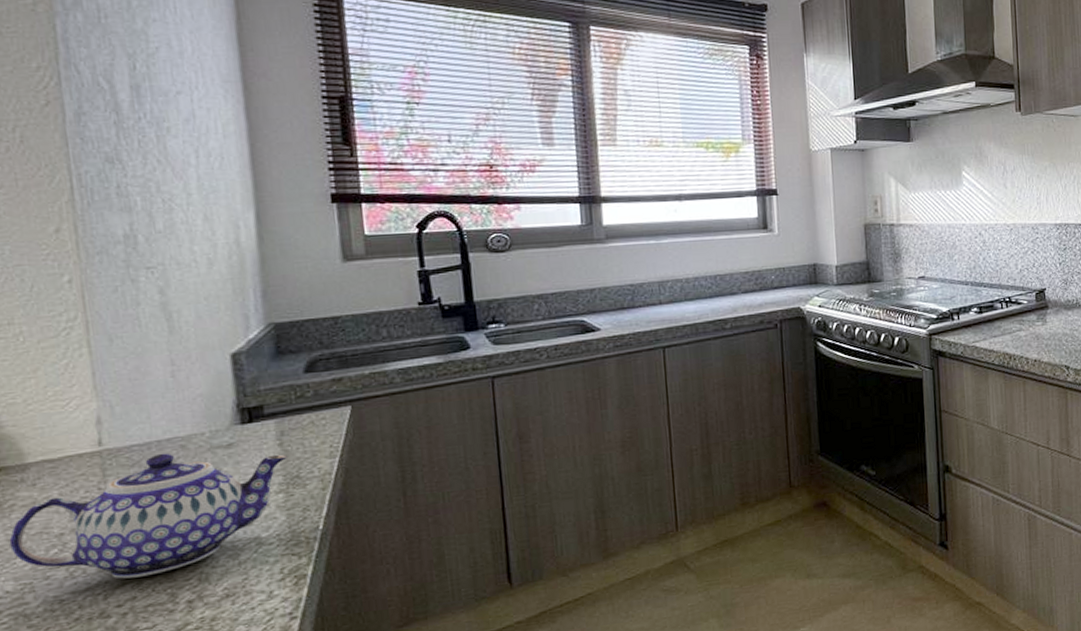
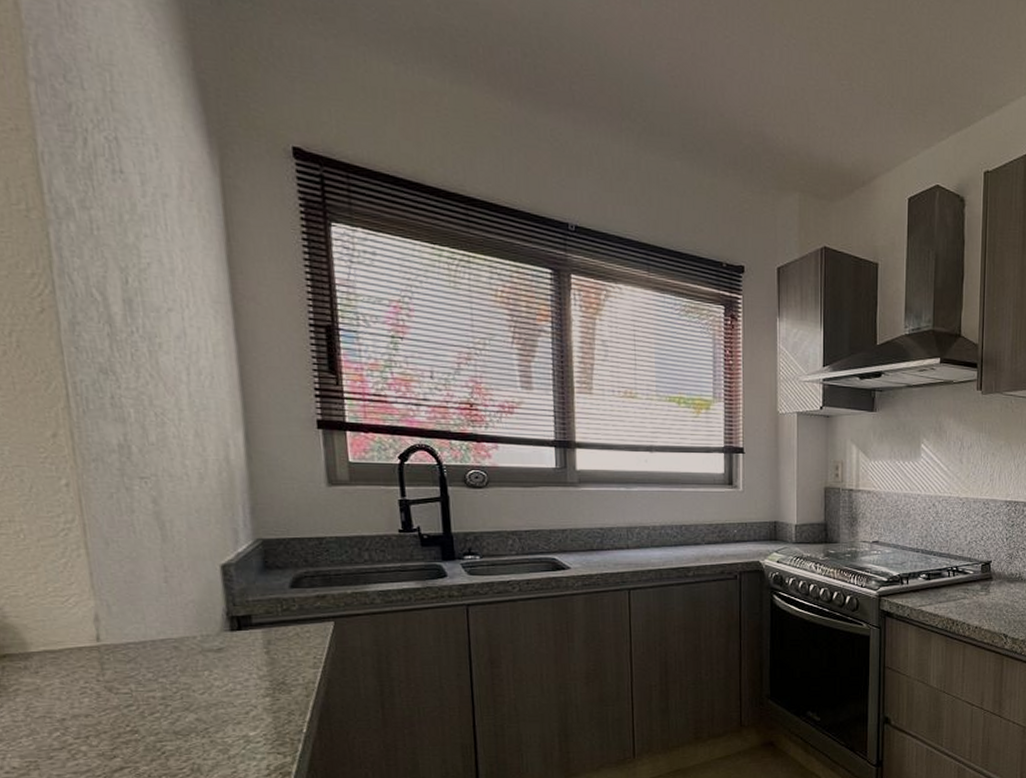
teapot: present [9,453,289,580] -> none [14,652,275,764]

